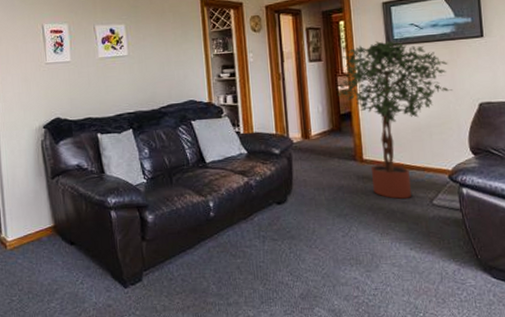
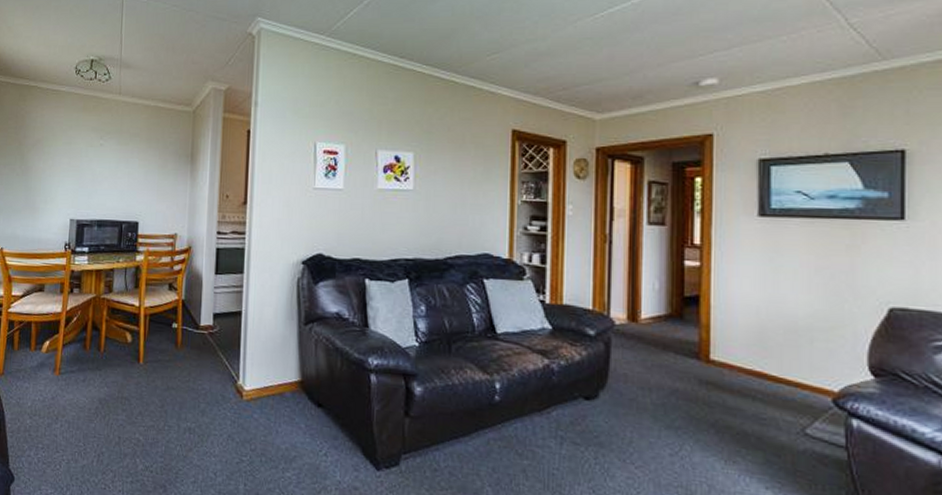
potted tree: present [338,40,453,199] -> none [683,209,851,420]

